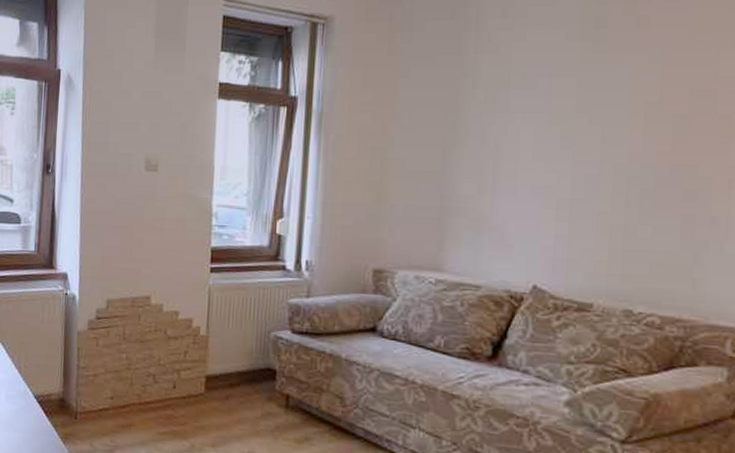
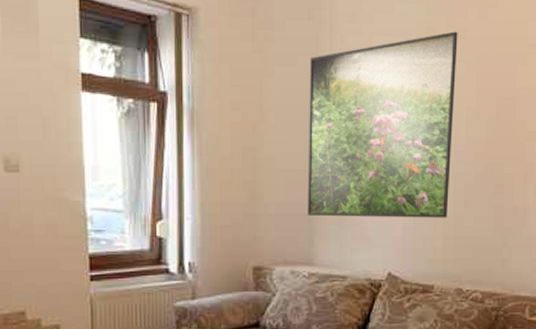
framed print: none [438,19,638,227] -> present [308,31,458,218]

